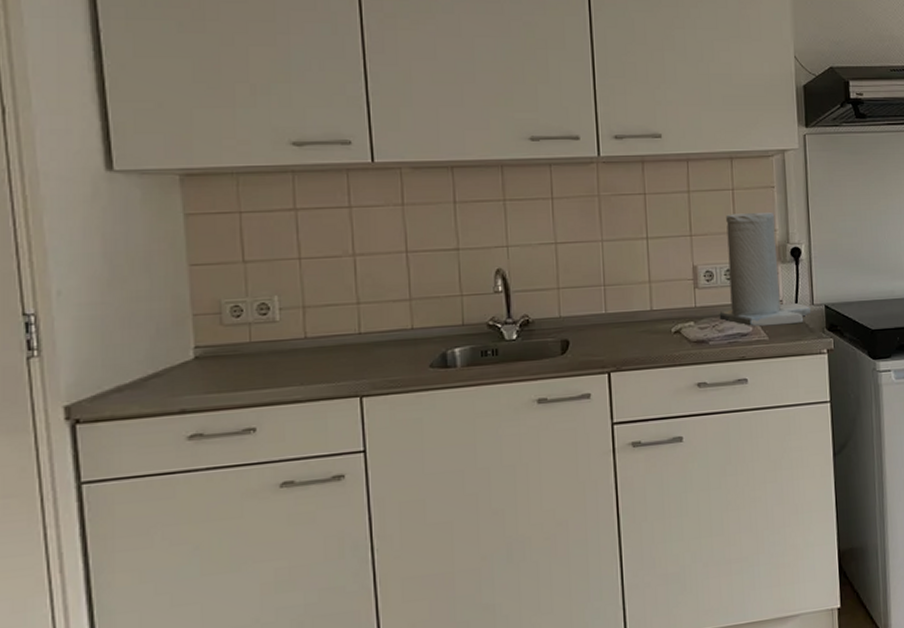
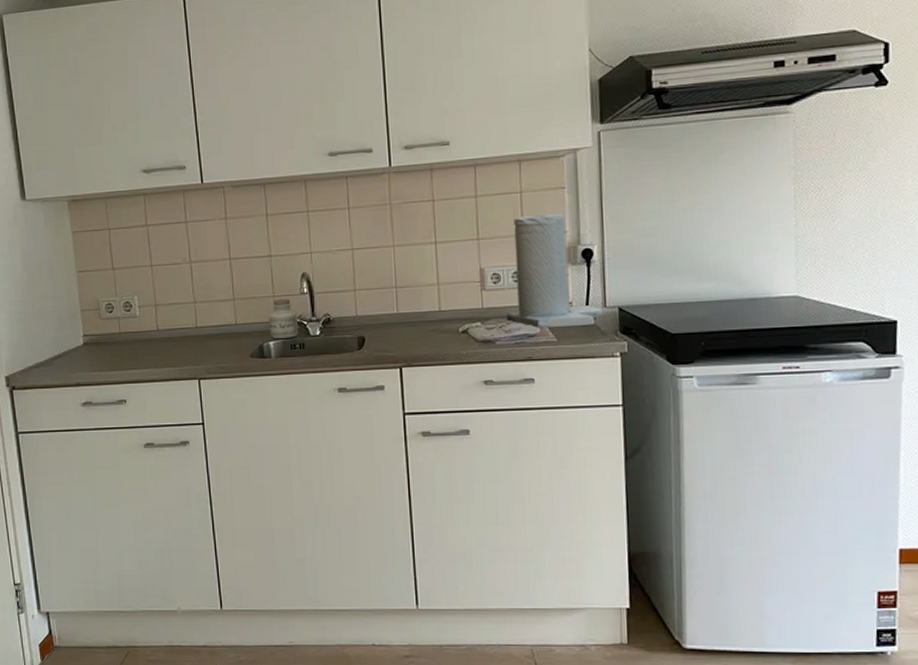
jar: none [454,298,492,346] -> present [268,299,299,340]

